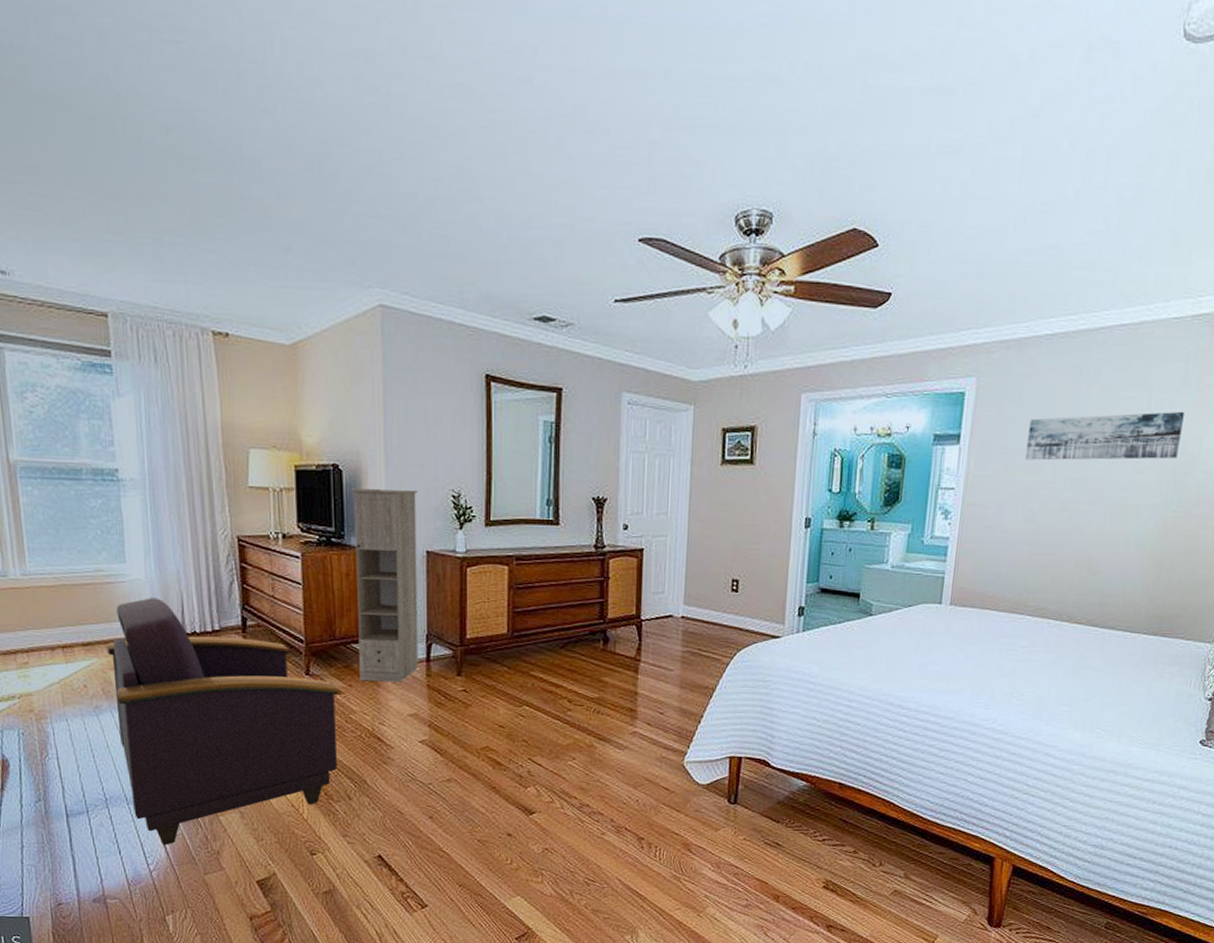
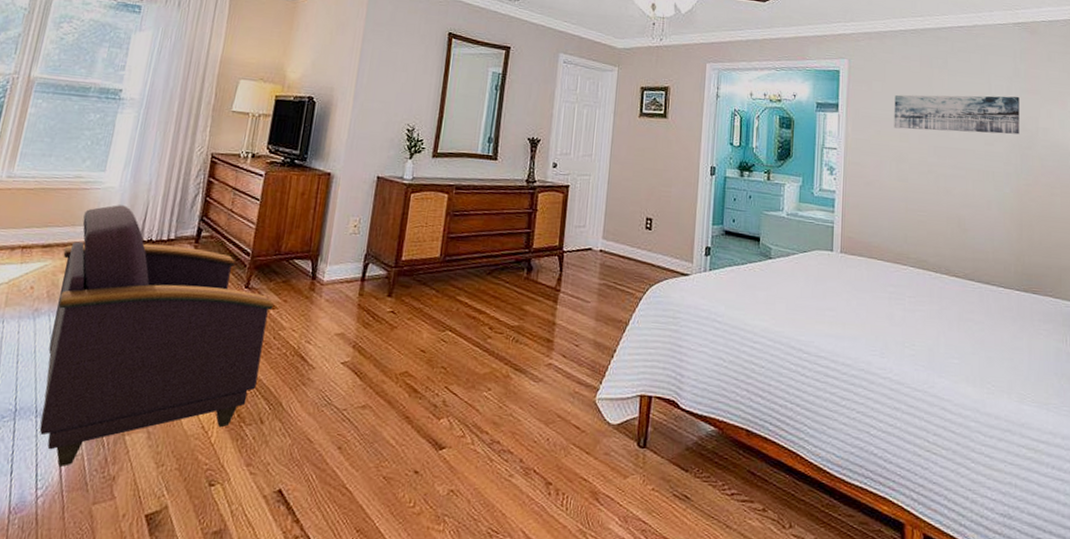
storage cabinet: present [351,488,419,682] -> none [295,118,378,300]

